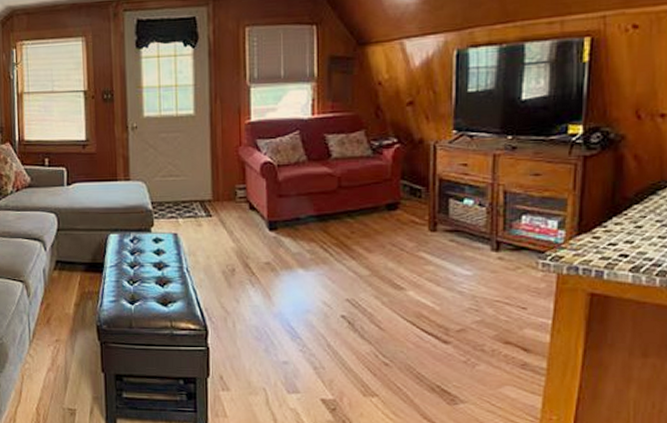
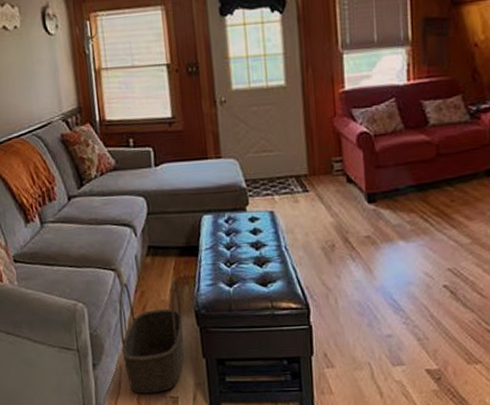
basket: none [24,293,85,404] -> present [118,278,184,394]

